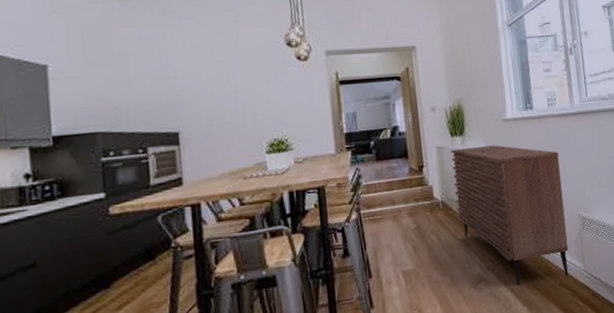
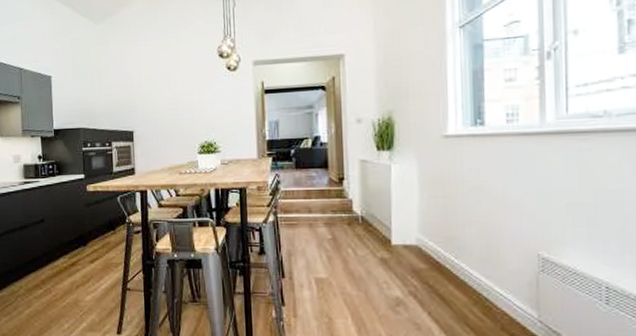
sideboard: present [451,145,569,286] -> none [376,163,518,321]

